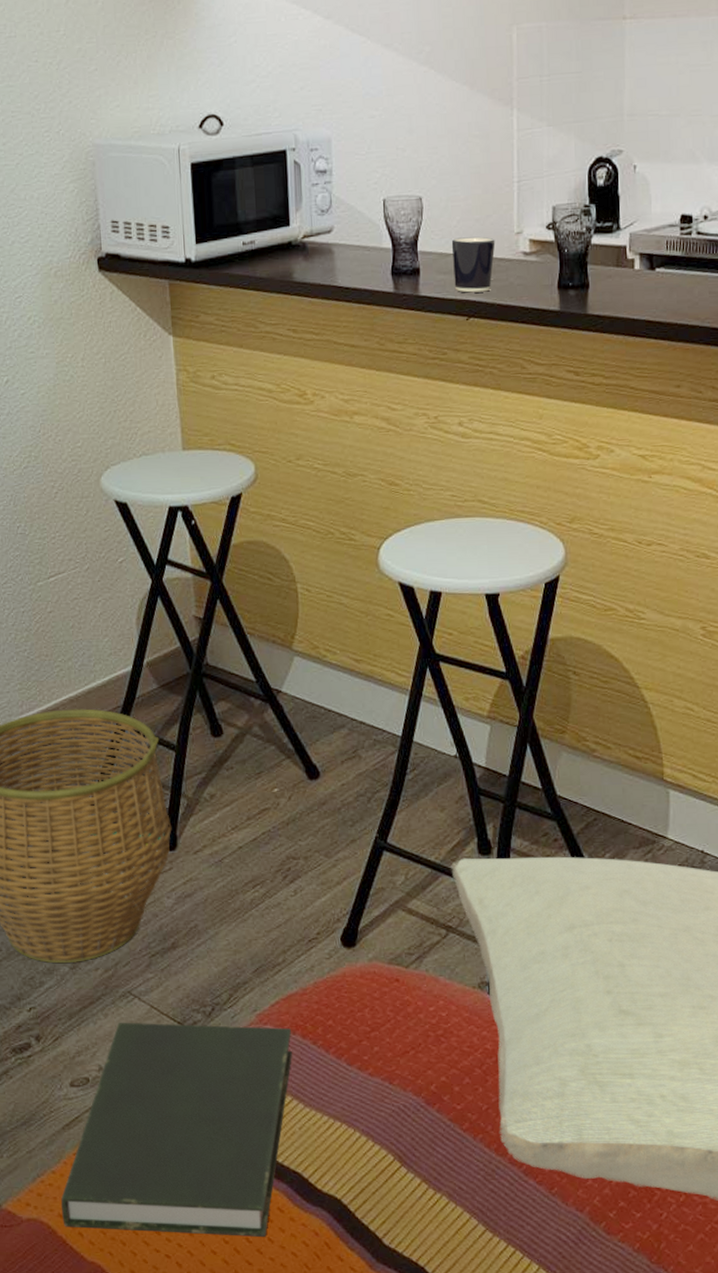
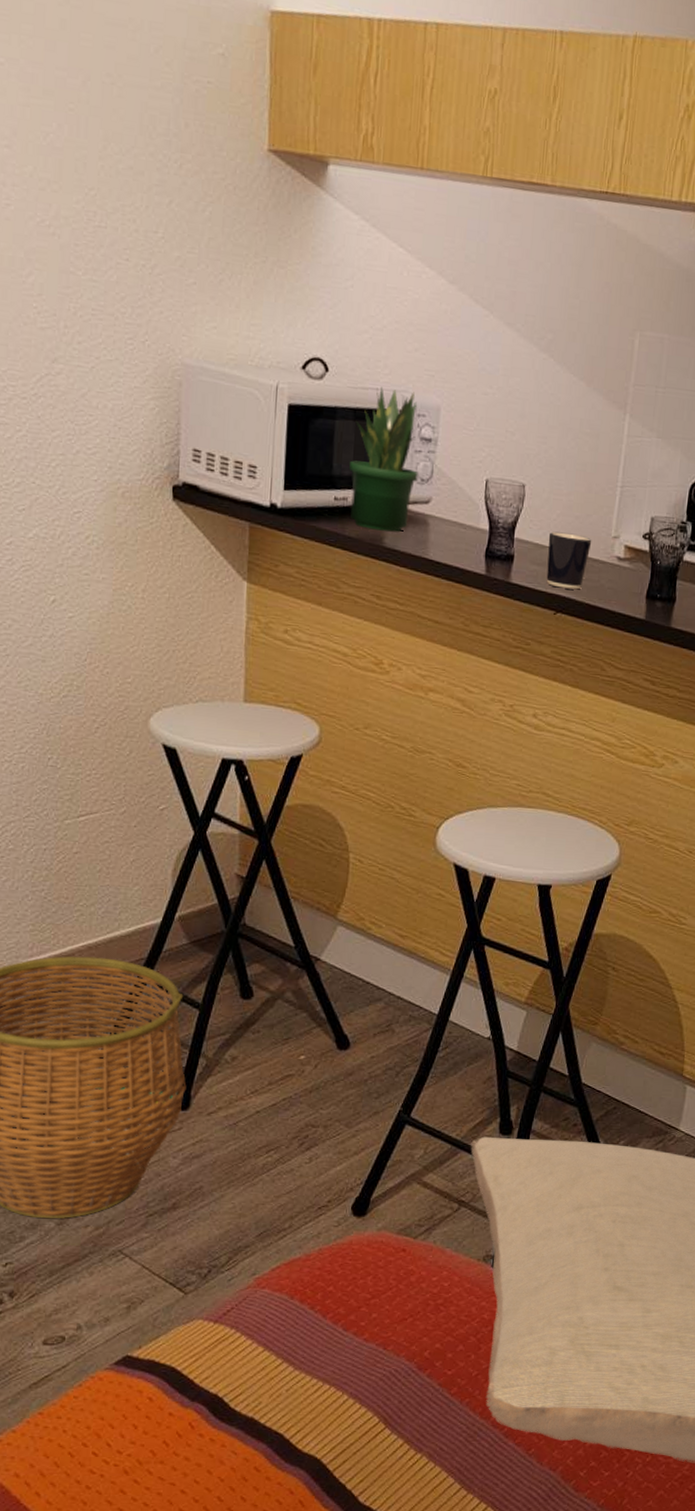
book: present [60,1022,292,1237] -> none [18,1281,290,1495]
planter: none [252,129,318,268] -> present [348,386,418,533]

